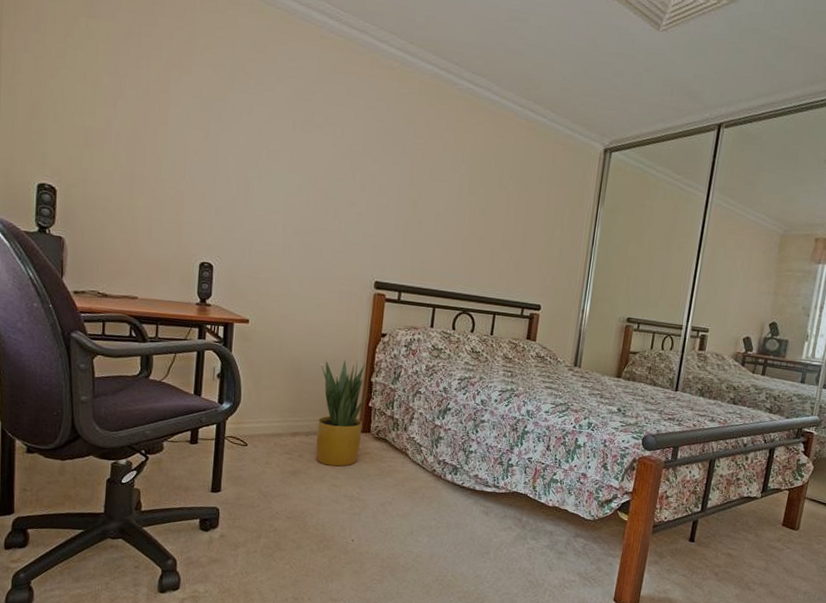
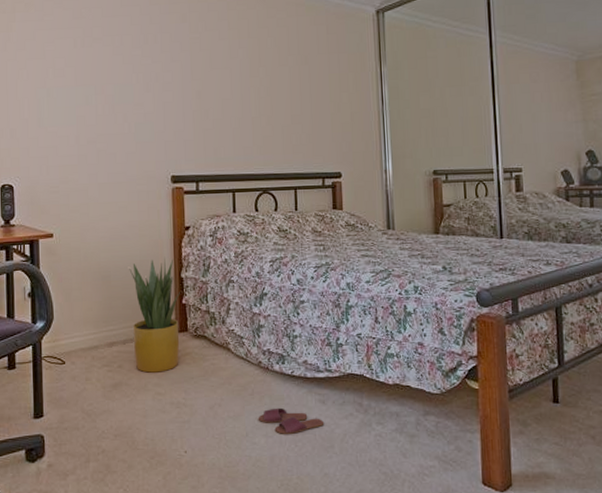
slippers: none [424,512,485,538] -> present [258,407,325,434]

